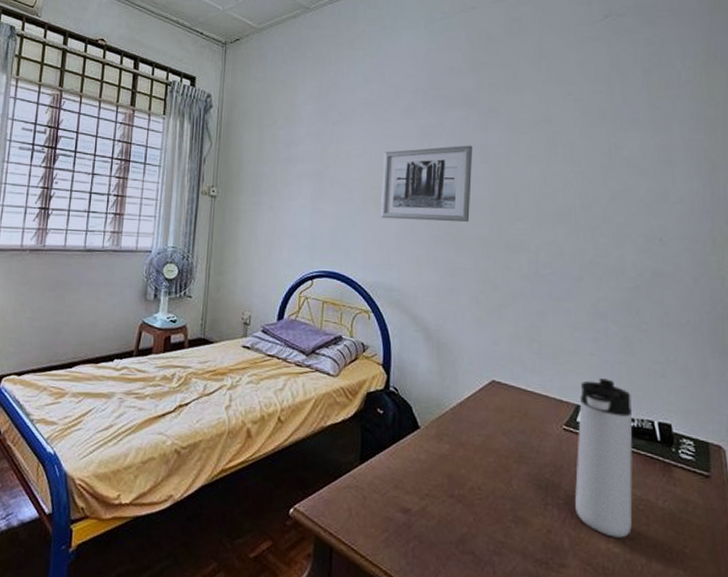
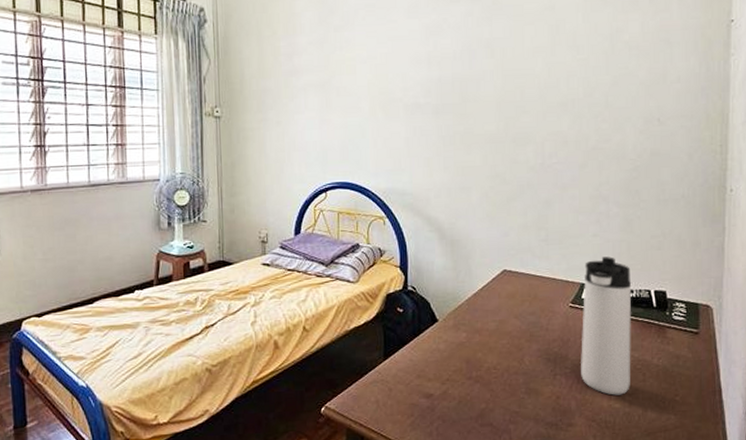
wall art: present [381,145,473,222] -> none [389,41,478,124]

